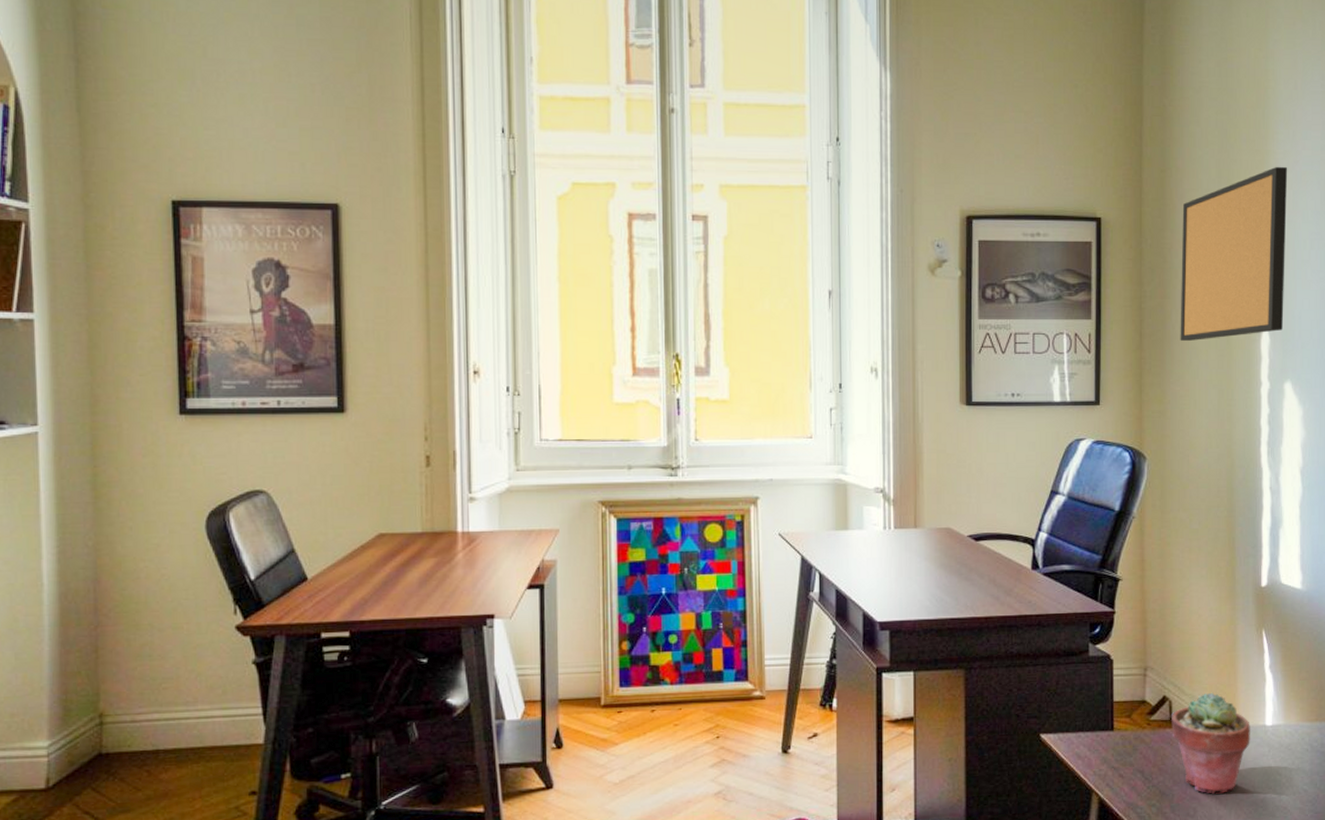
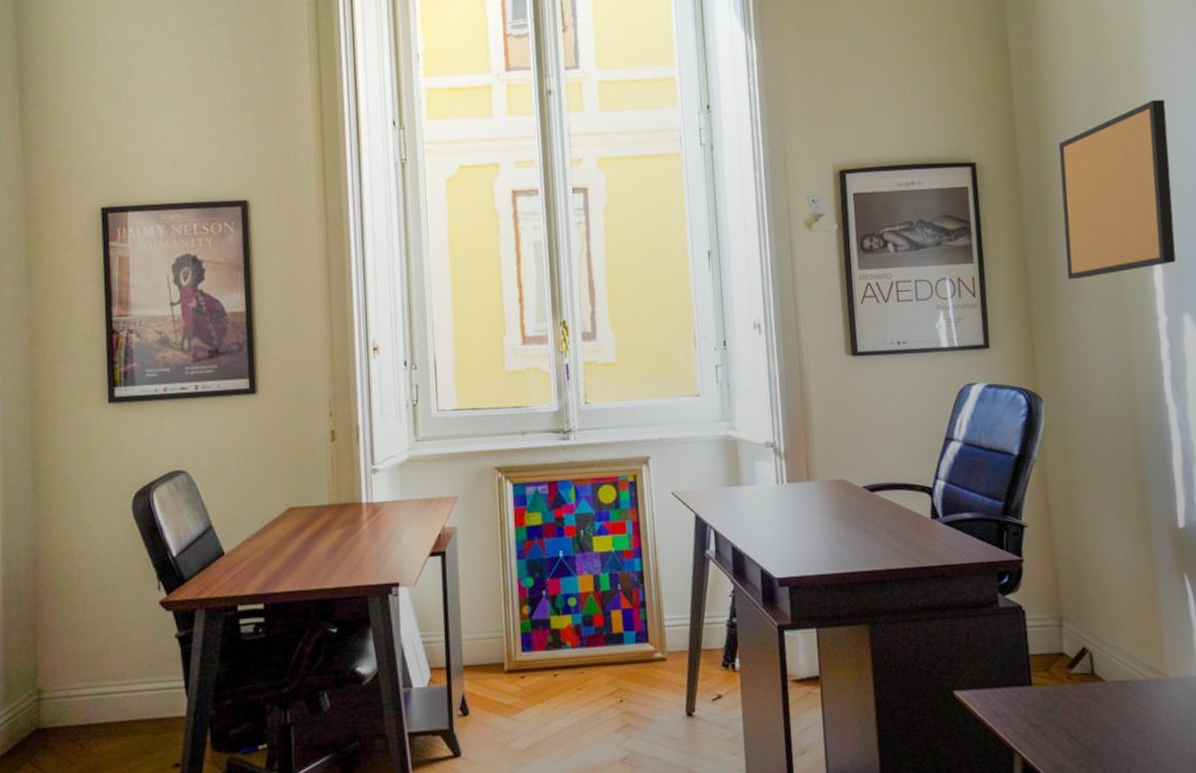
potted succulent: present [1170,692,1250,794] -> none [1092,642,1183,752]

